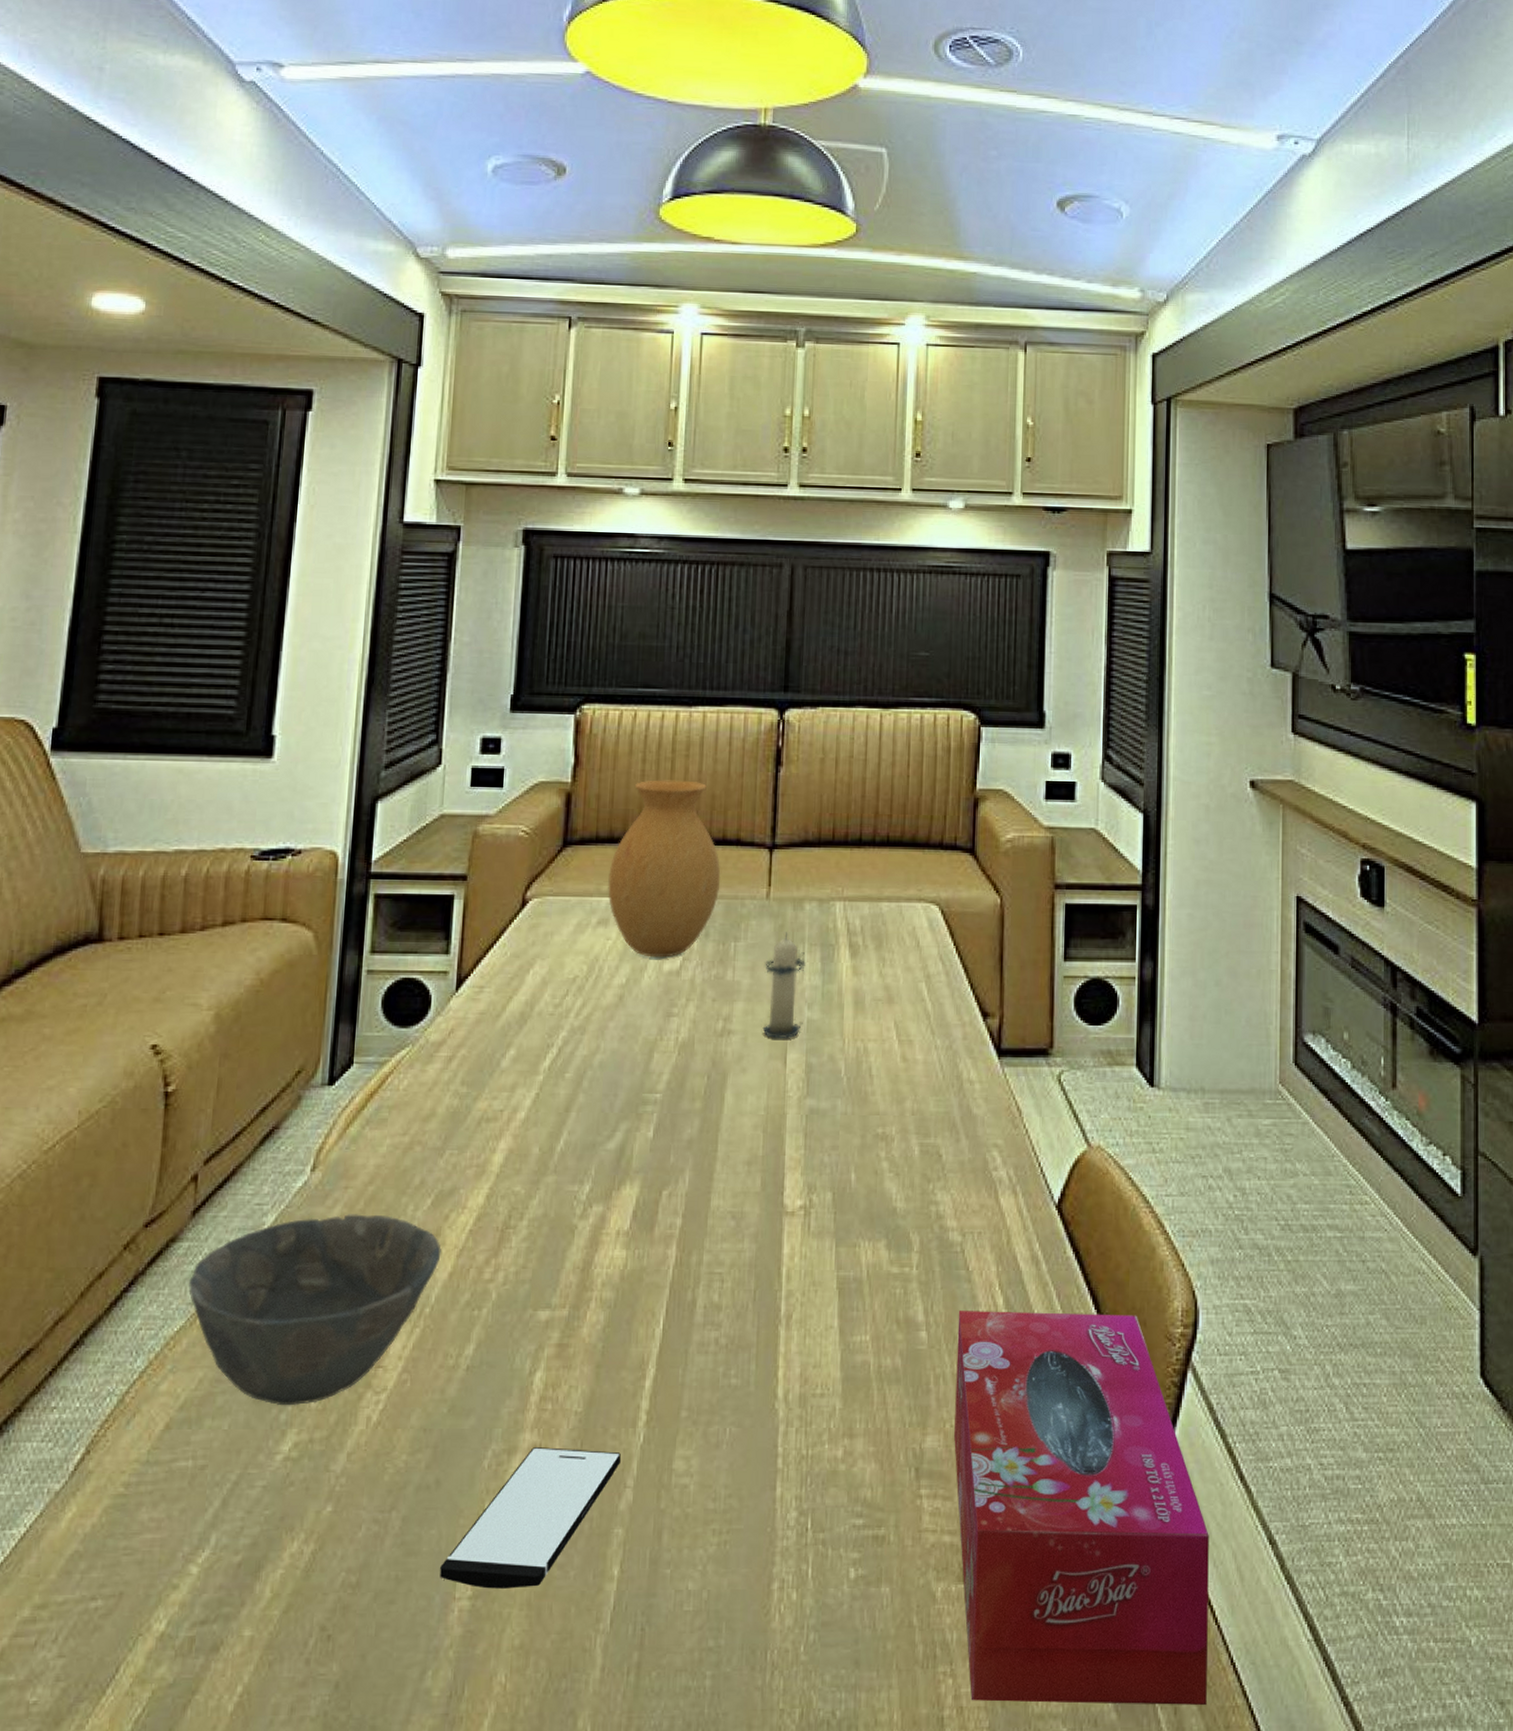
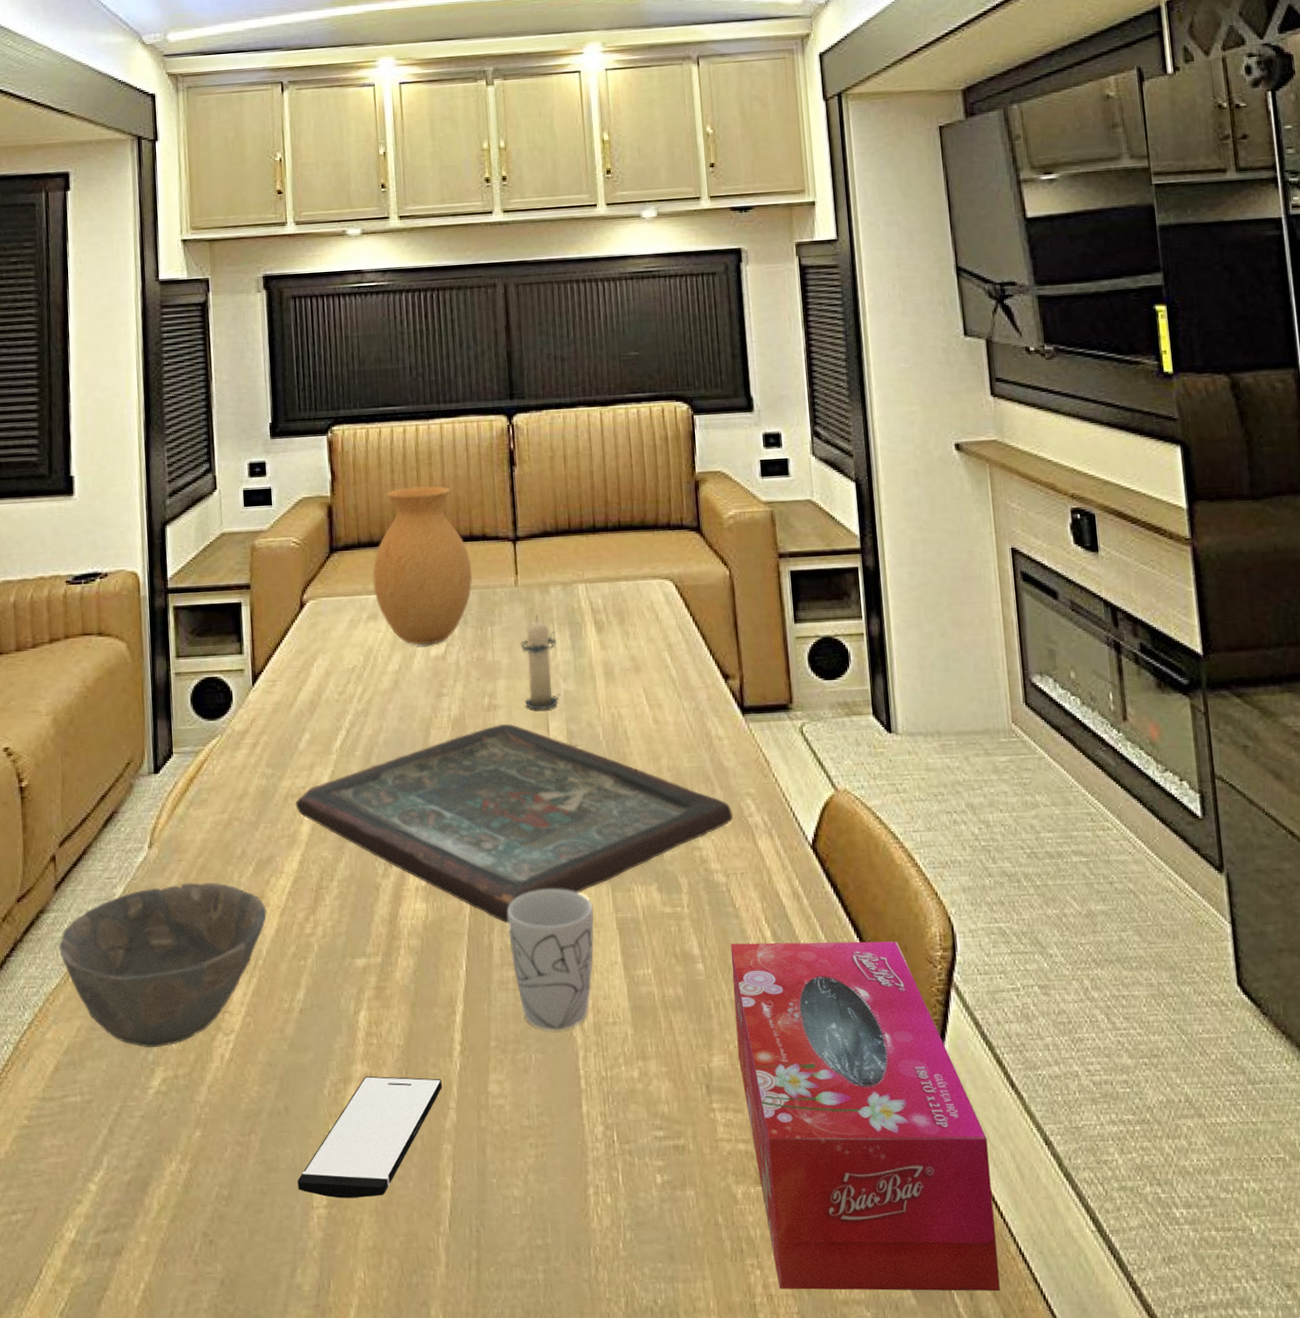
board game: none [489,1051,977,1277] -> present [295,724,734,924]
mug: none [715,1240,813,1401] -> present [507,888,595,1031]

